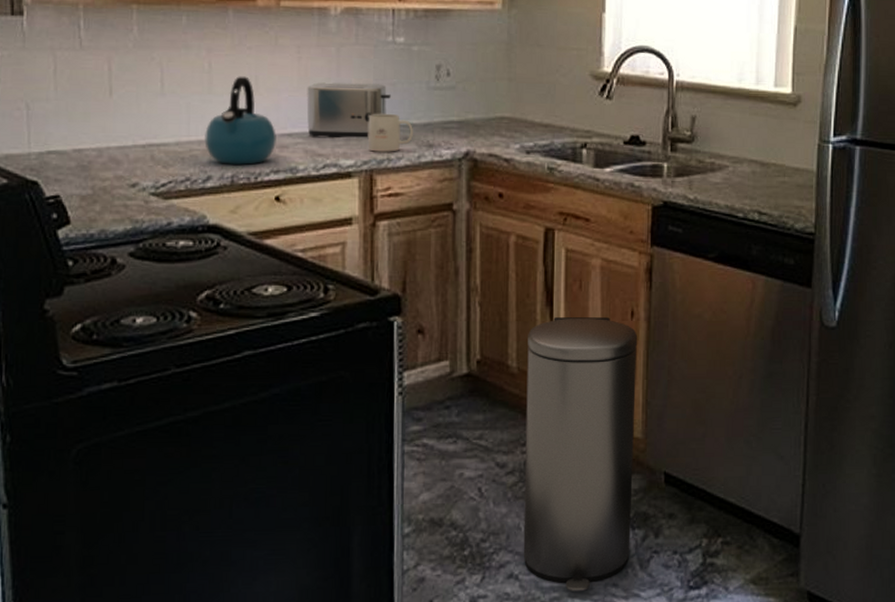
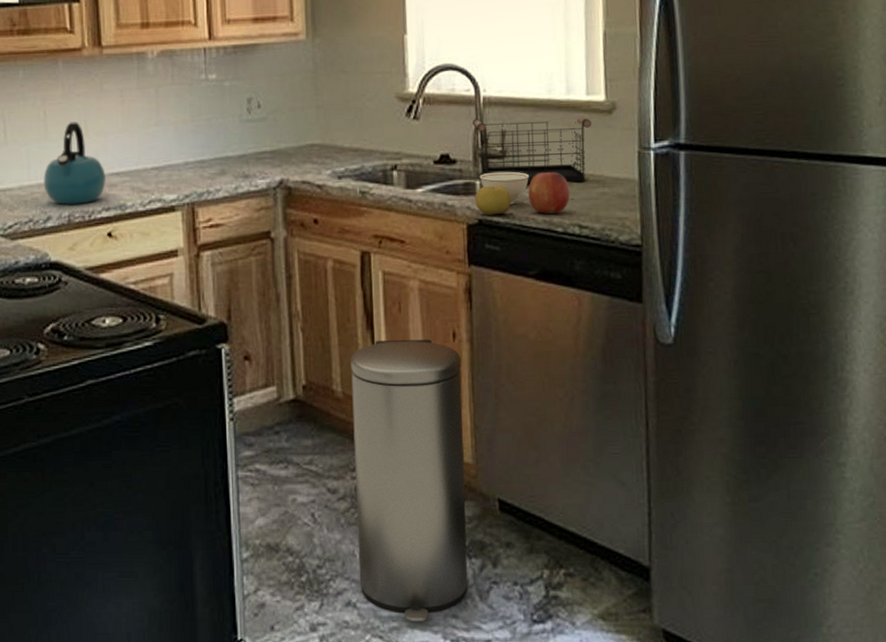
toaster: present [306,82,392,138] -> none [131,120,208,174]
mug: present [367,113,413,152] -> none [187,147,229,186]
fruit: none [662,169,697,198] -> present [475,185,511,215]
dish rack: none [664,102,777,171] -> present [472,117,591,184]
bowl: none [667,156,716,189] -> present [479,171,530,205]
fruit: none [713,159,753,199] -> present [528,172,570,214]

